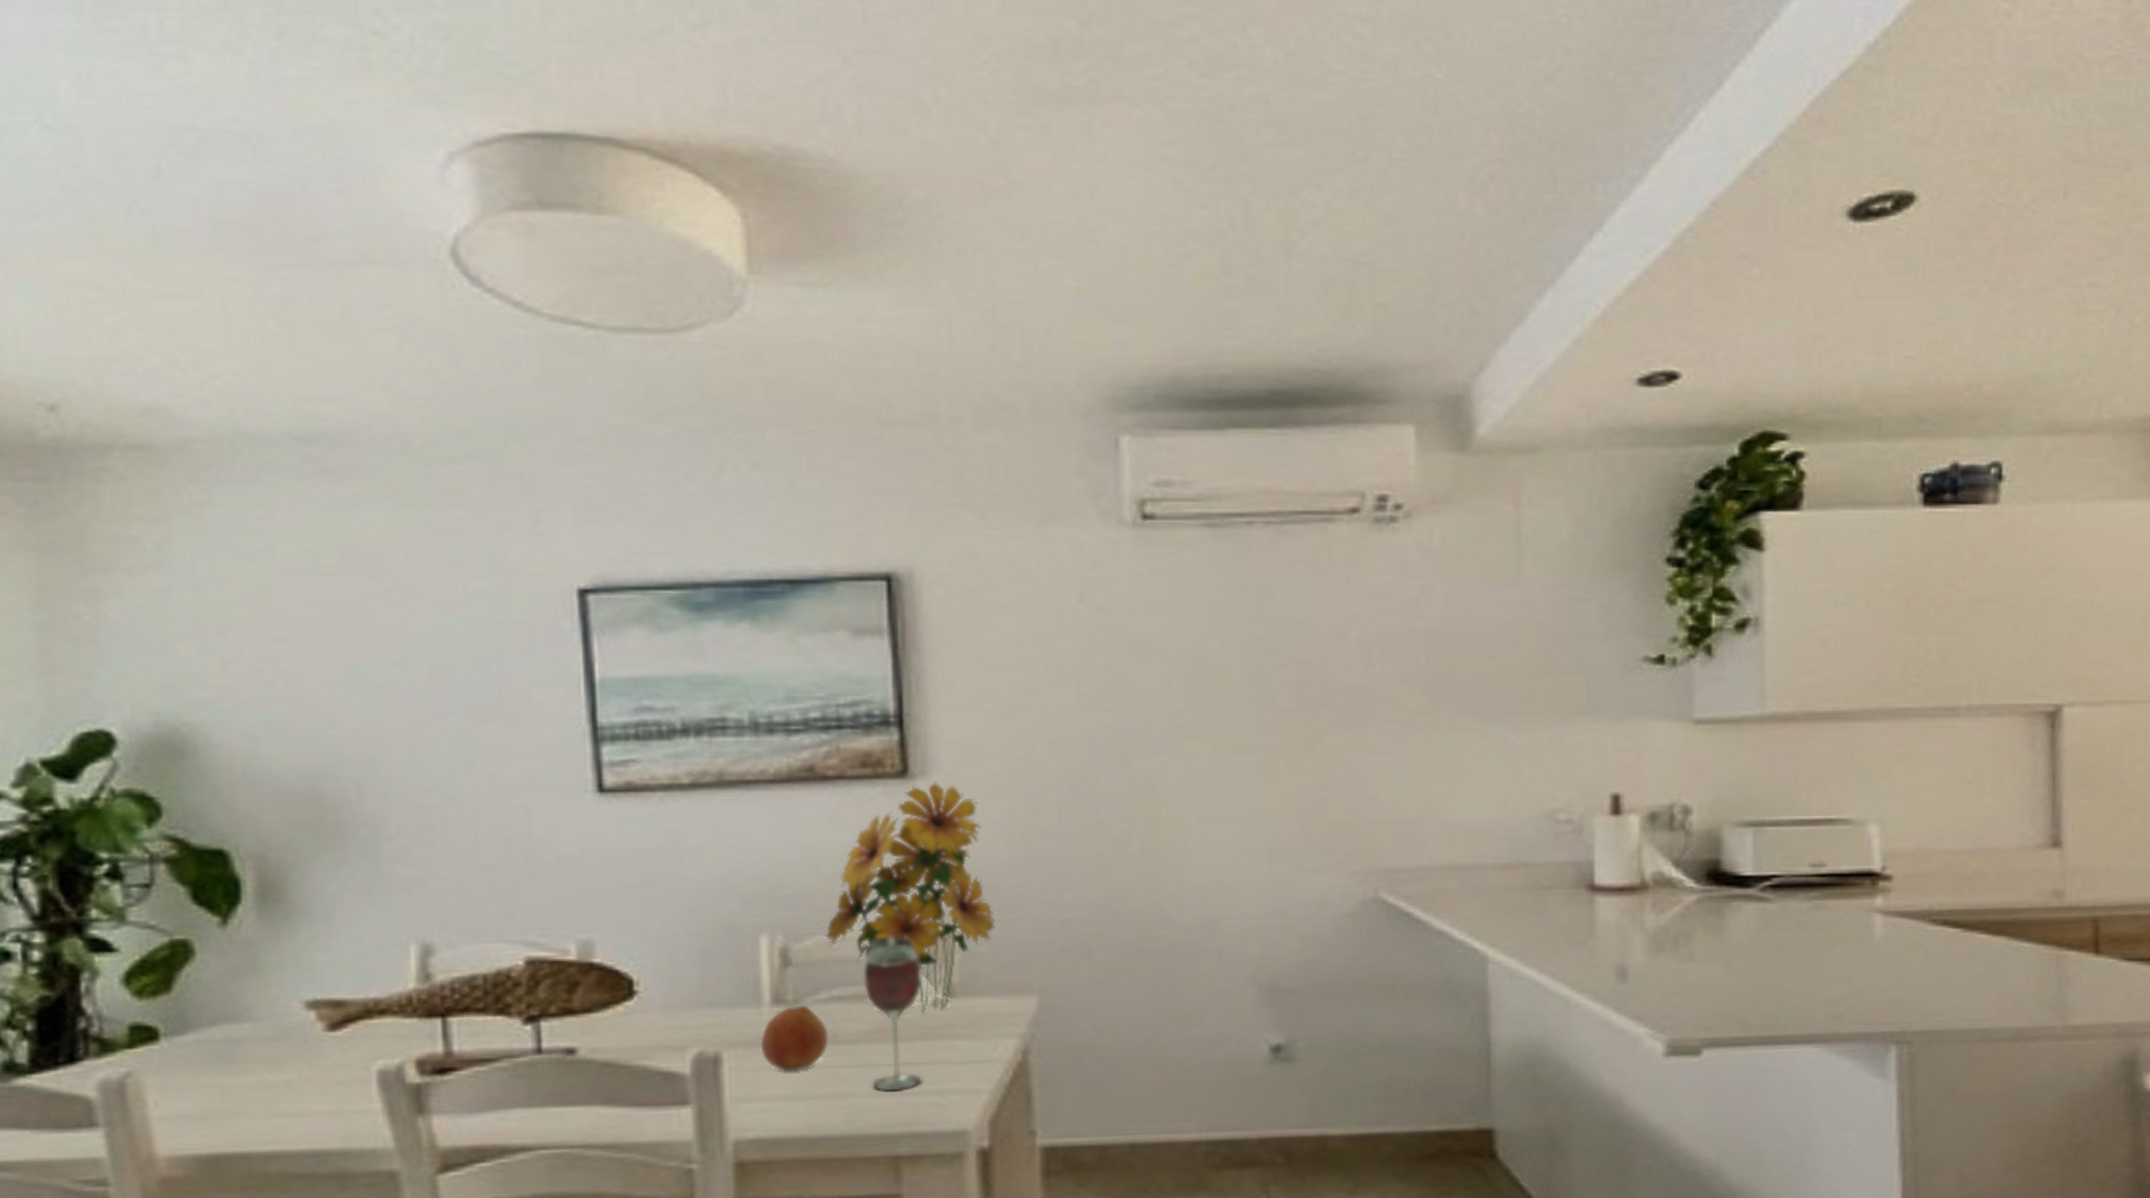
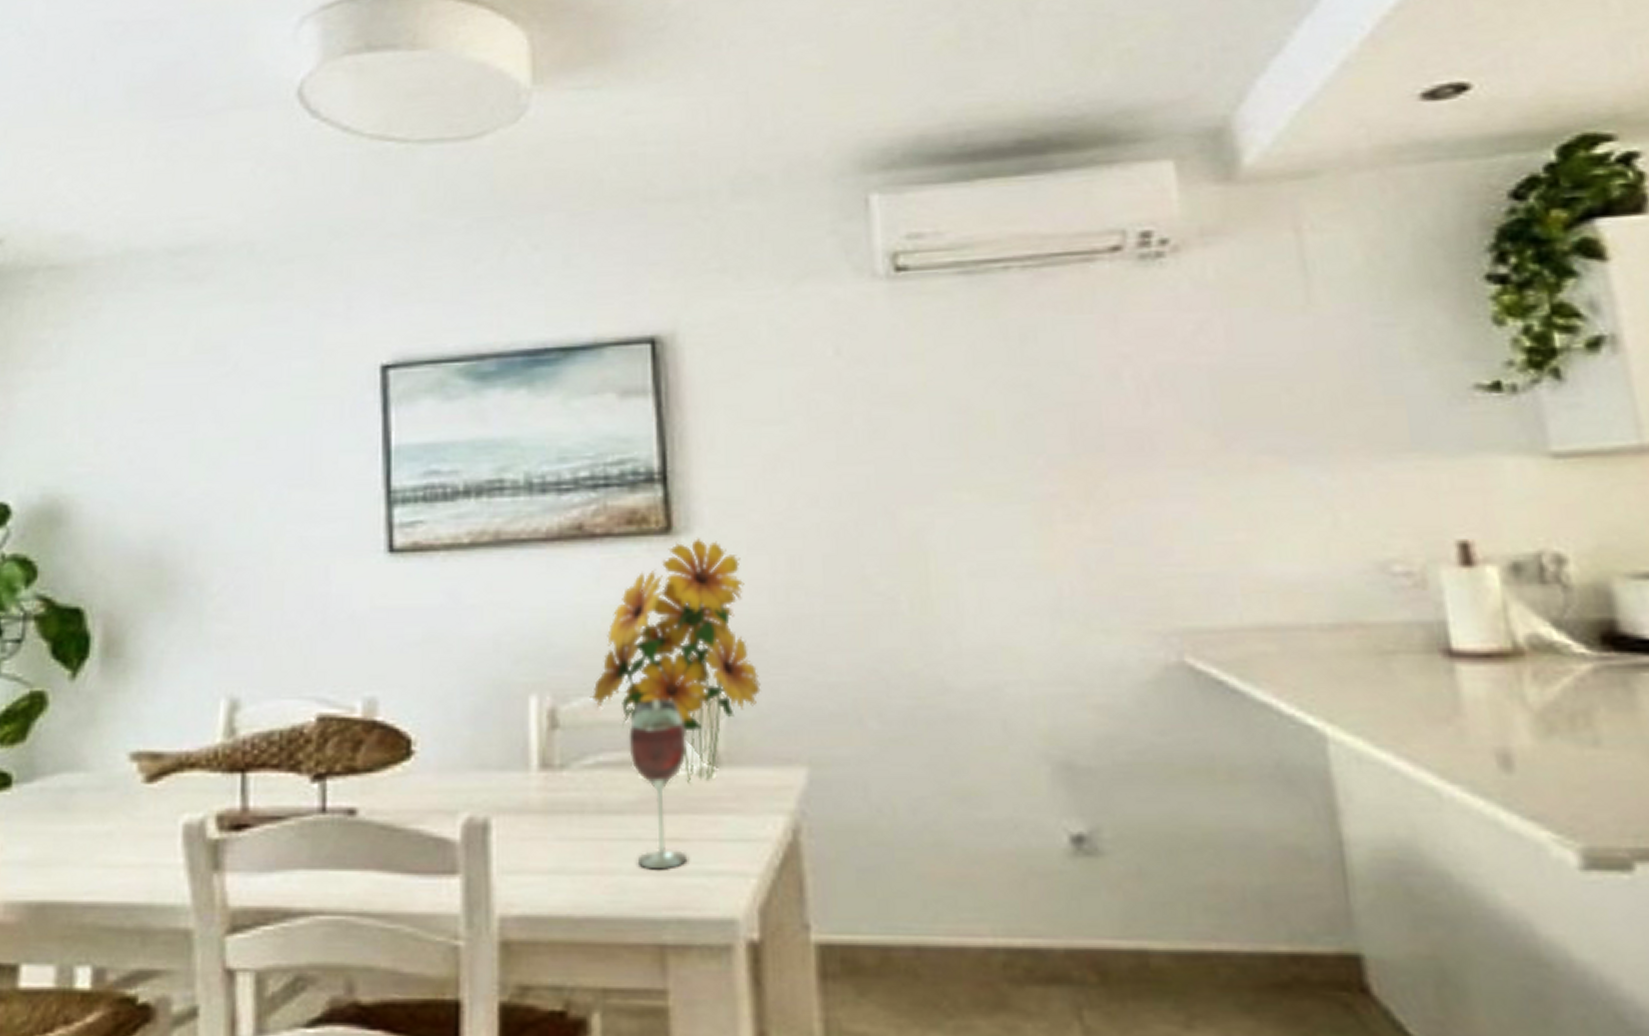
fruit: present [762,1005,829,1071] -> none [529,770,594,842]

